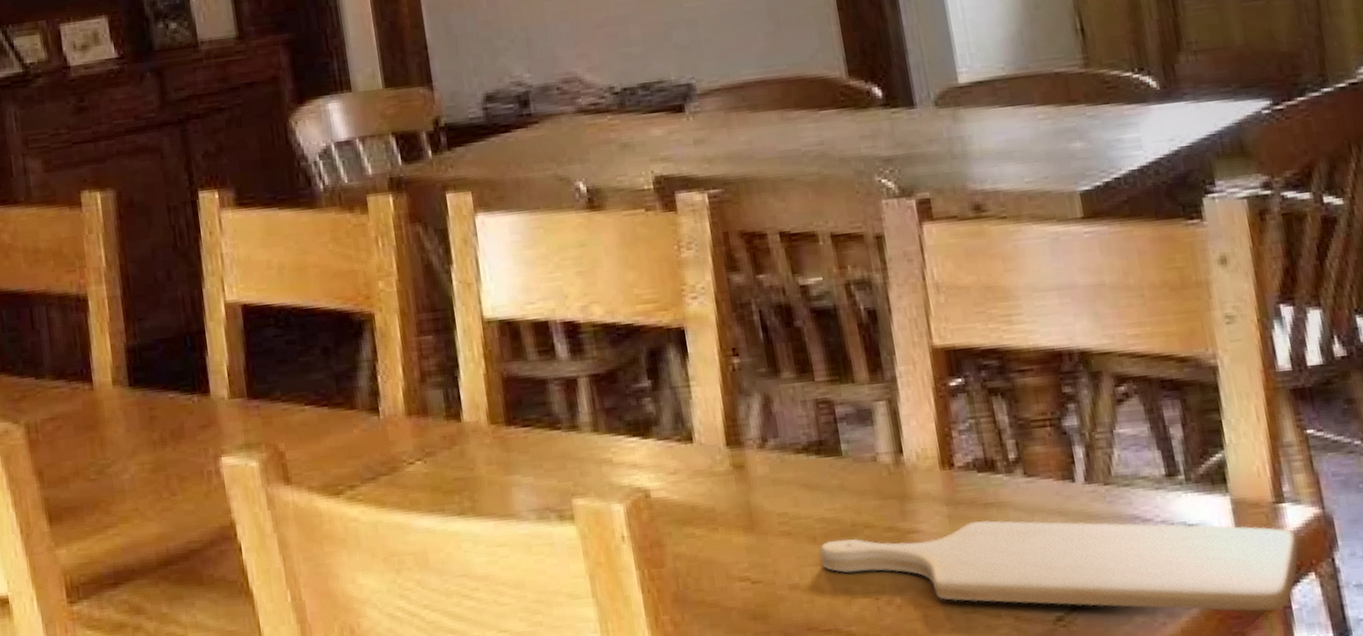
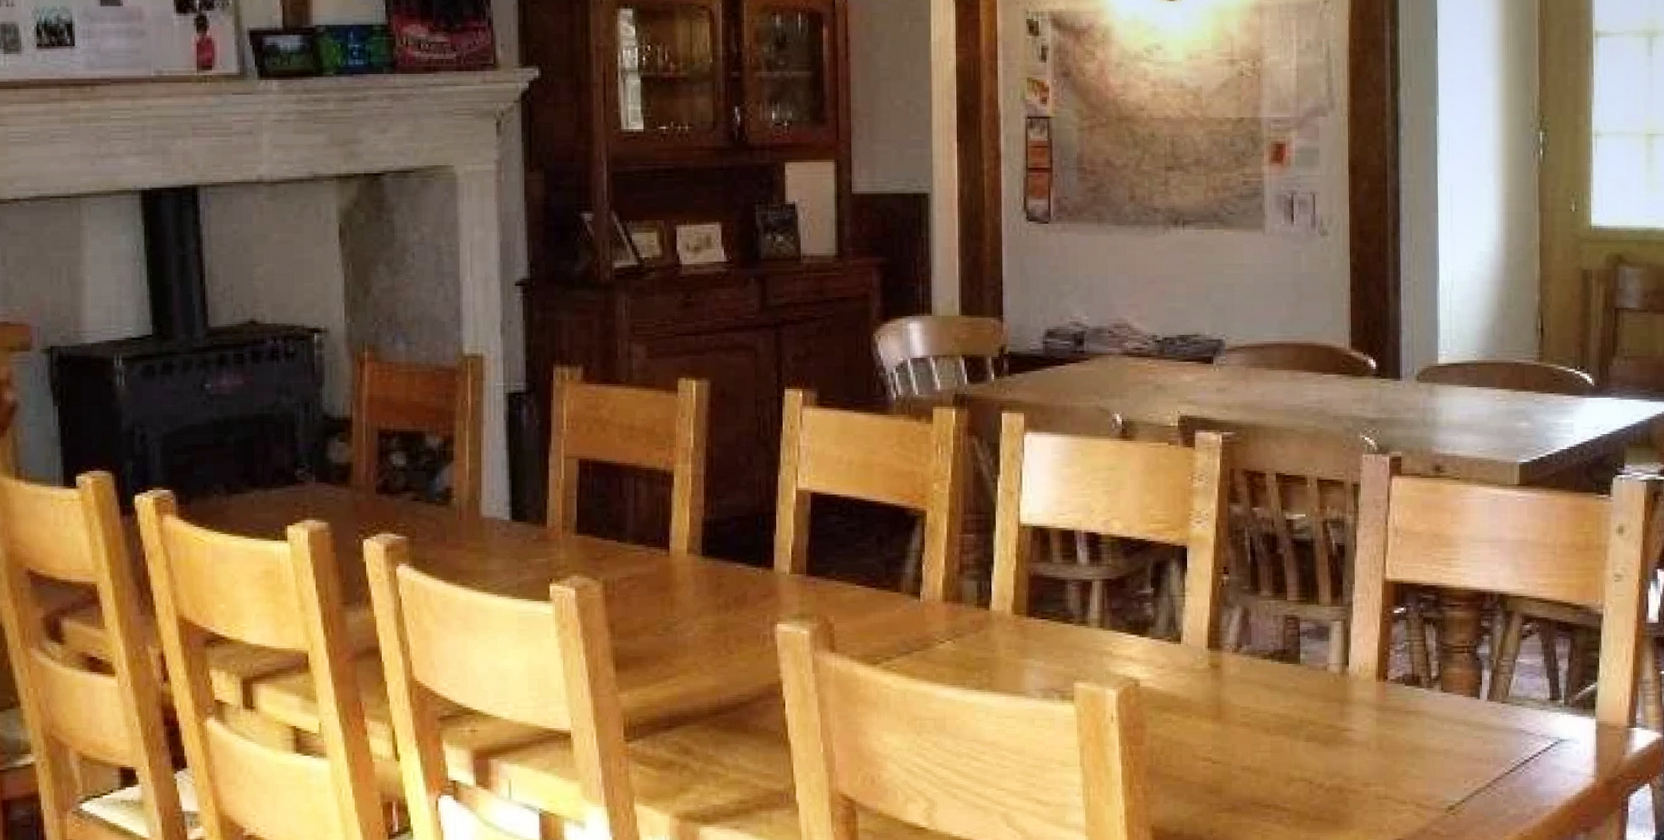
chopping board: present [819,520,1299,612] -> none [1270,724,1641,813]

